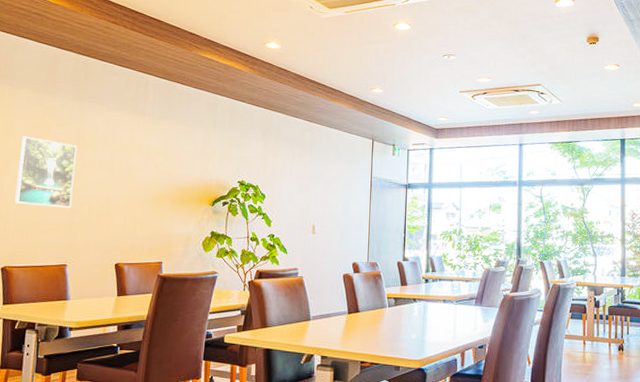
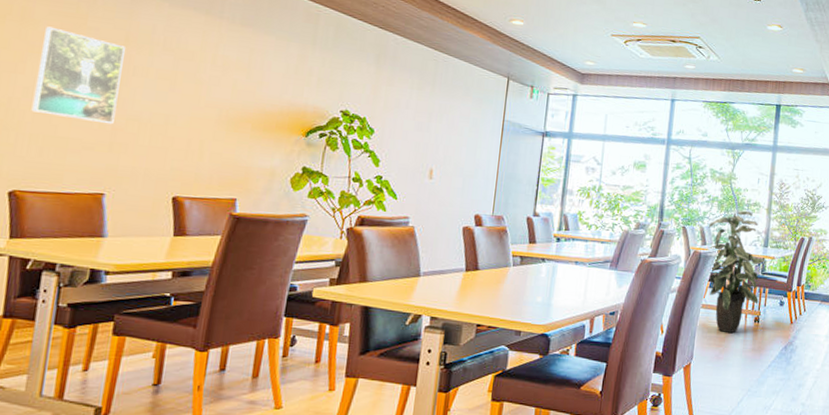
indoor plant: none [564,243,624,362] -> present [706,211,765,334]

